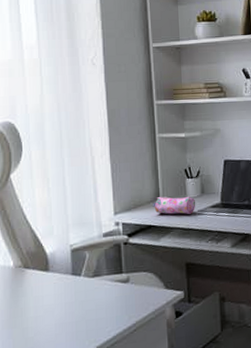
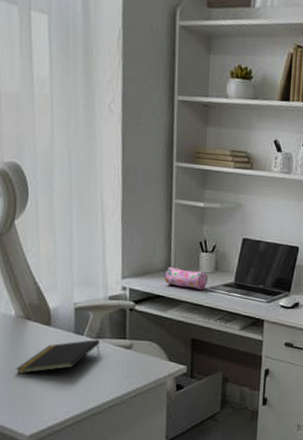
notepad: none [16,278,98,324] -> present [16,339,101,374]

